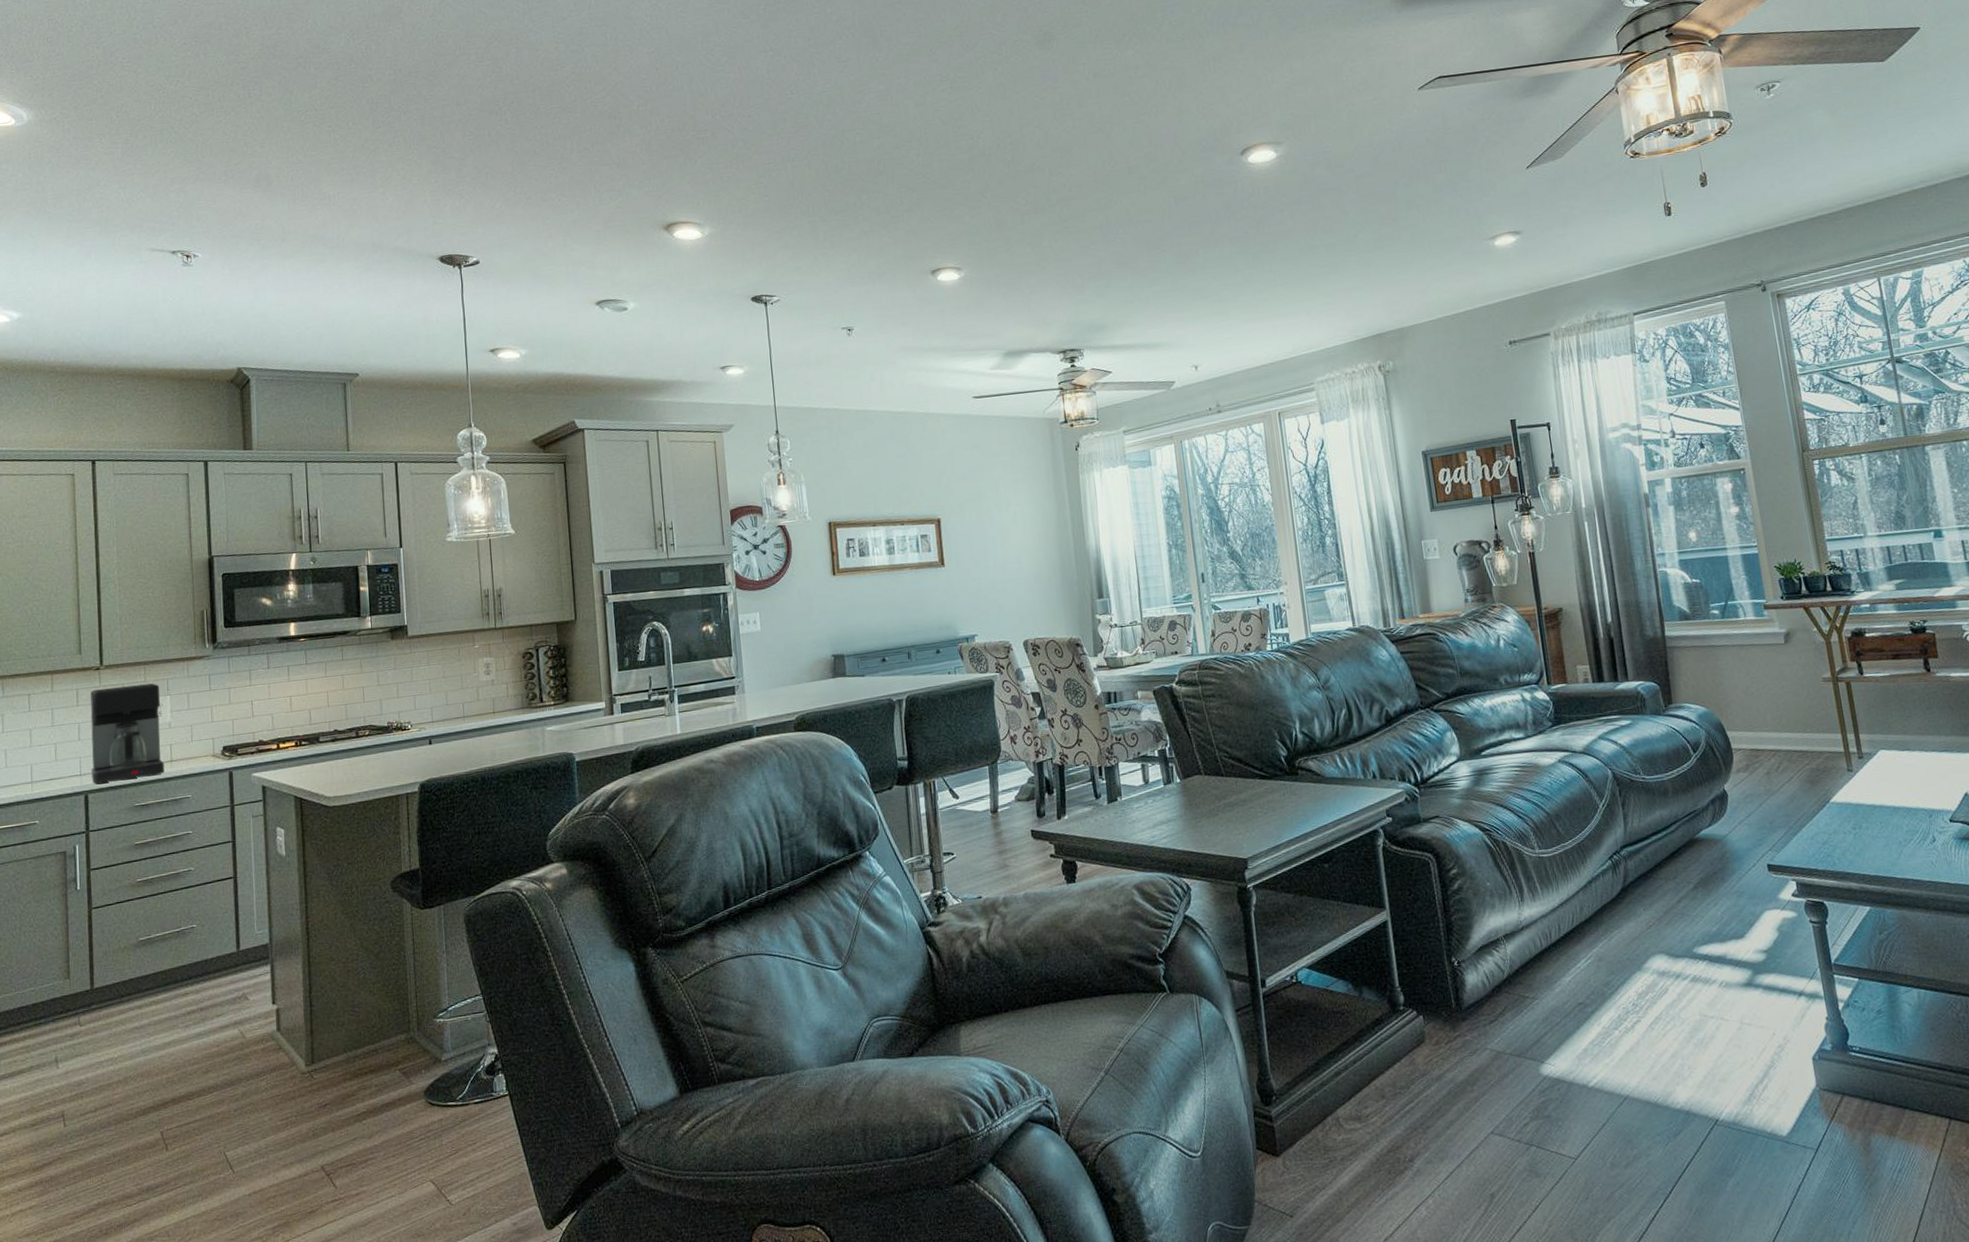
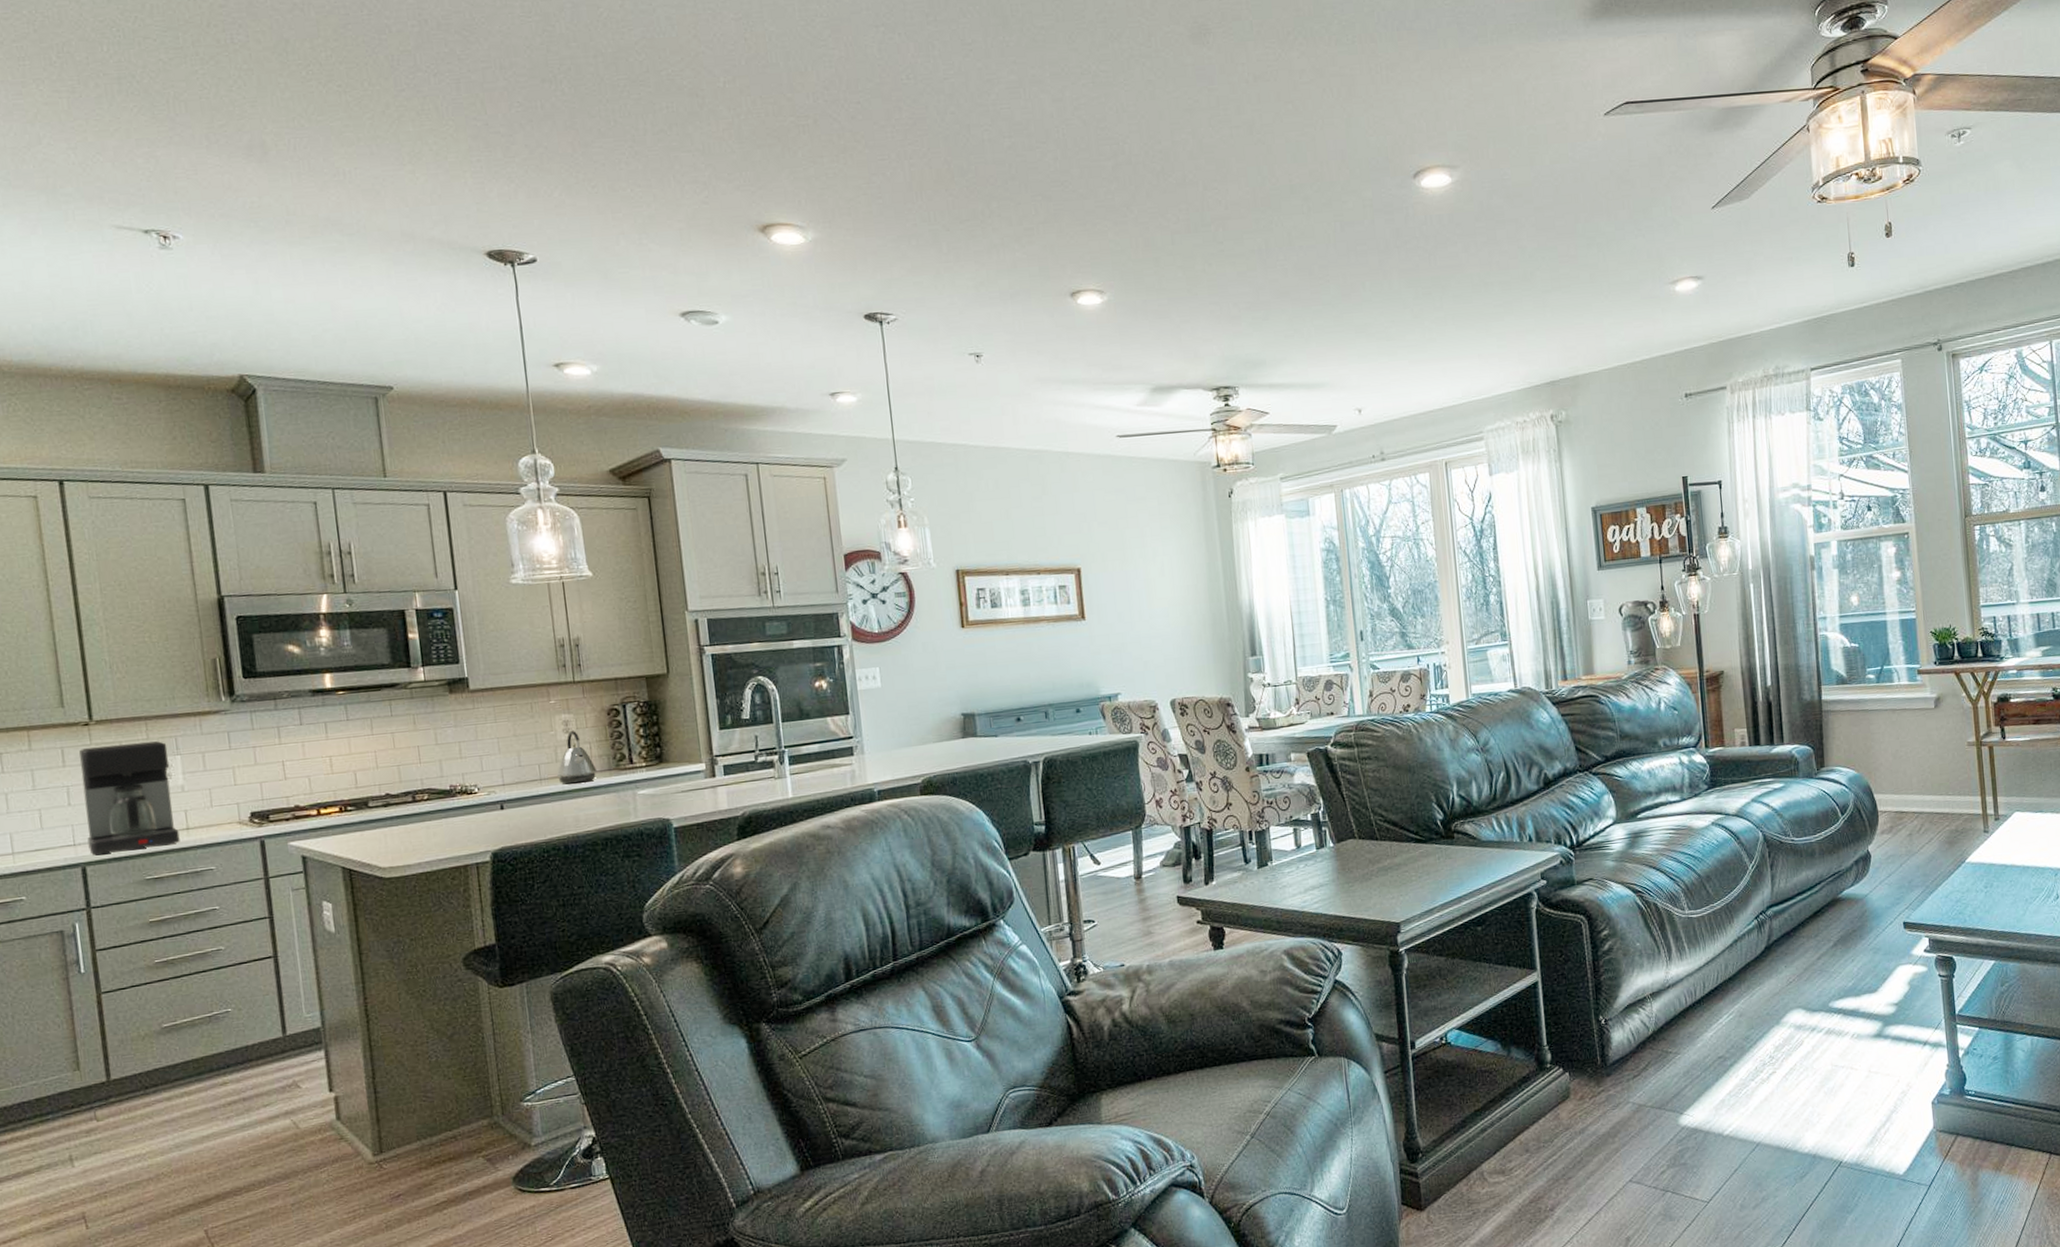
kettle: none [478,673,512,722] -> present [557,731,597,785]

